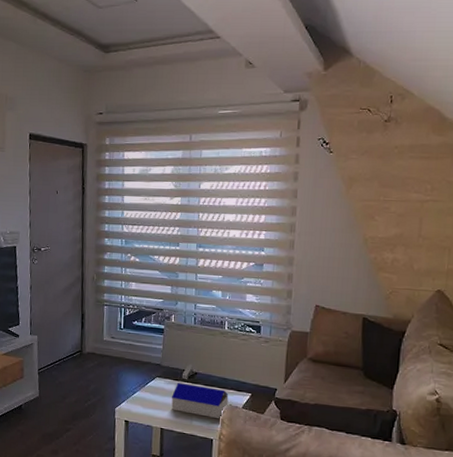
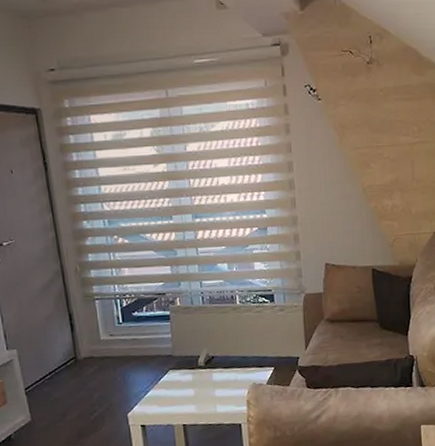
architectural model: present [171,383,229,418] -> none [190,369,252,403]

